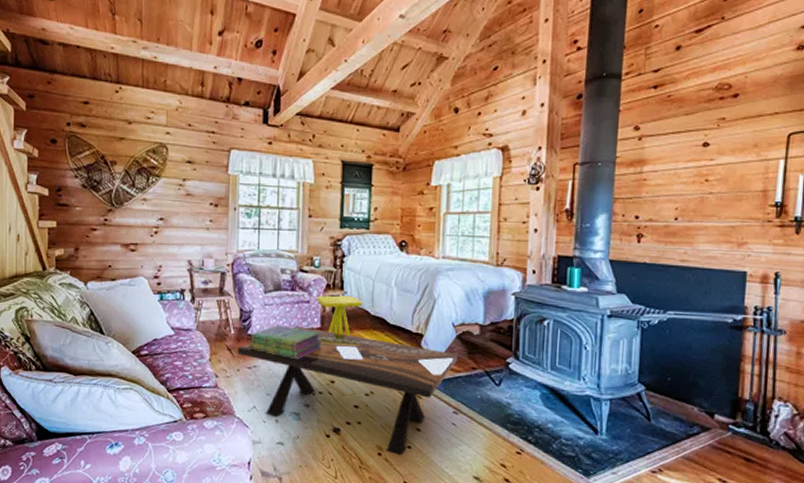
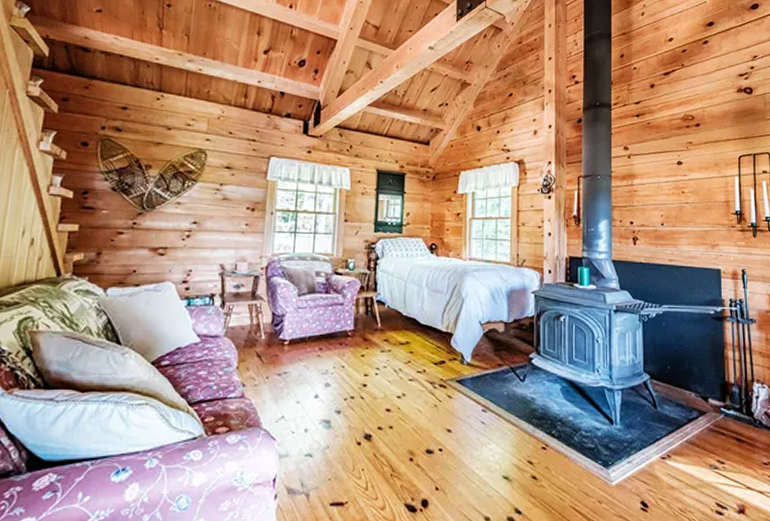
coffee table: present [237,326,458,455] -> none [267,329,486,458]
stack of books: present [248,325,322,360] -> none [279,329,355,364]
side table: present [316,295,362,336] -> none [350,297,395,337]

